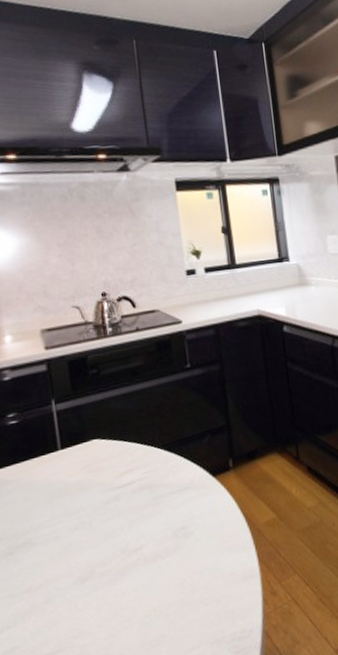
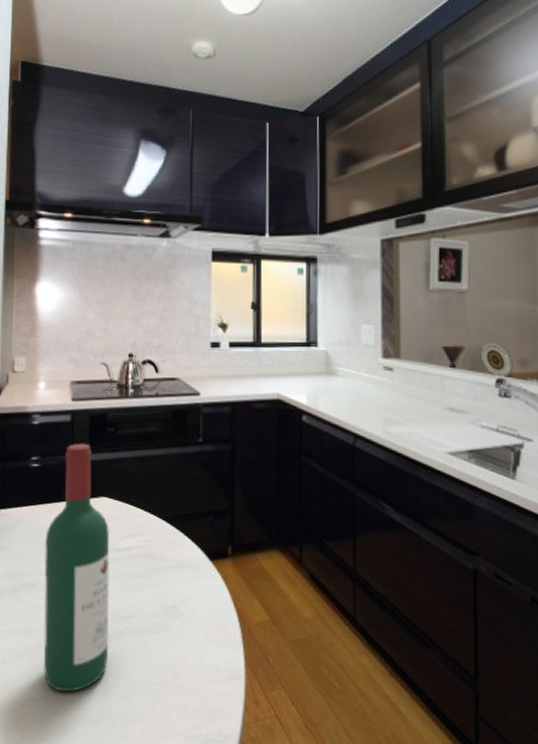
wine bottle: none [35,390,123,639] -> present [43,443,110,693]

